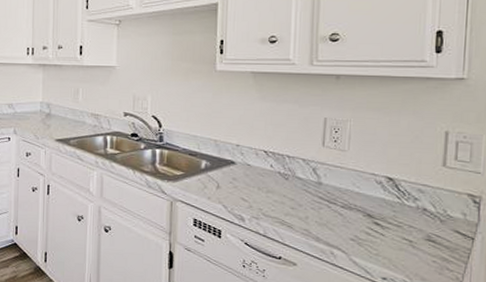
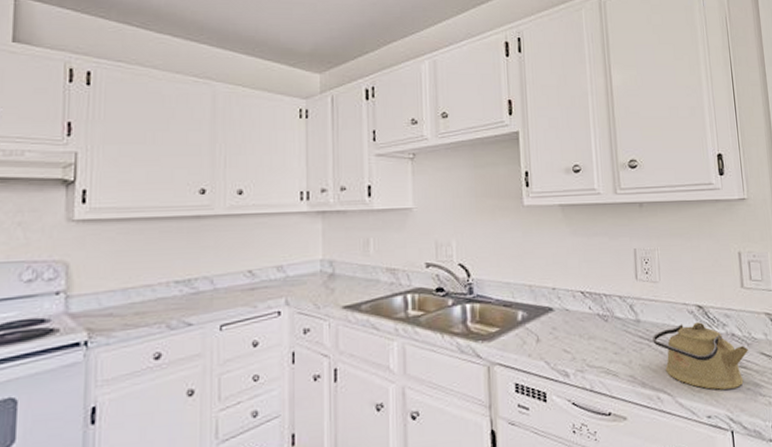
kettle: none [333,192,442,258] -> present [652,322,749,390]

